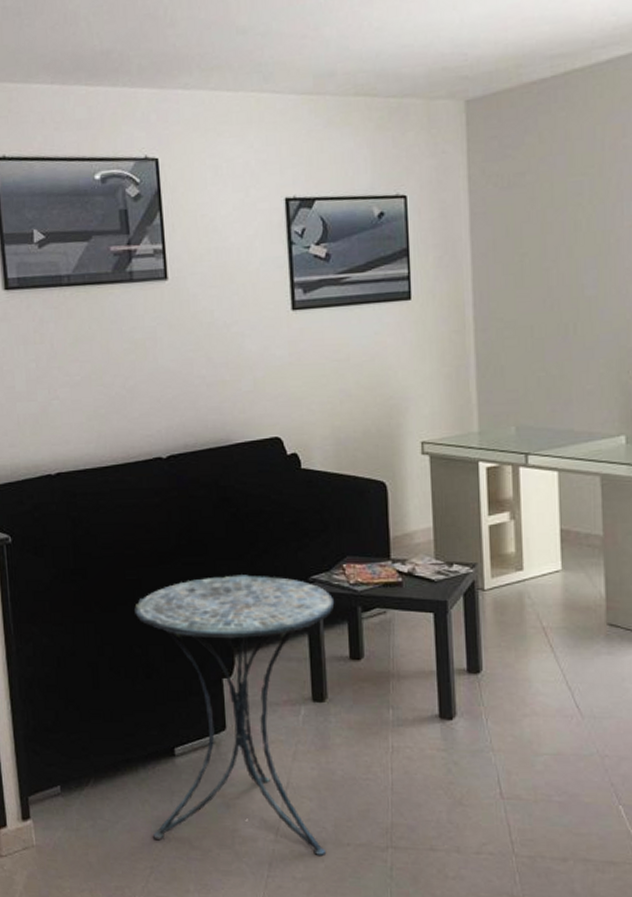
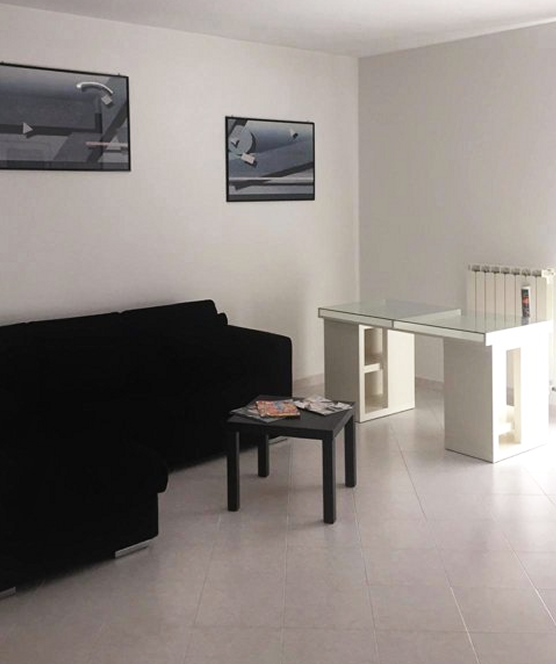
side table: present [133,575,335,855] -> none [87,408,249,637]

